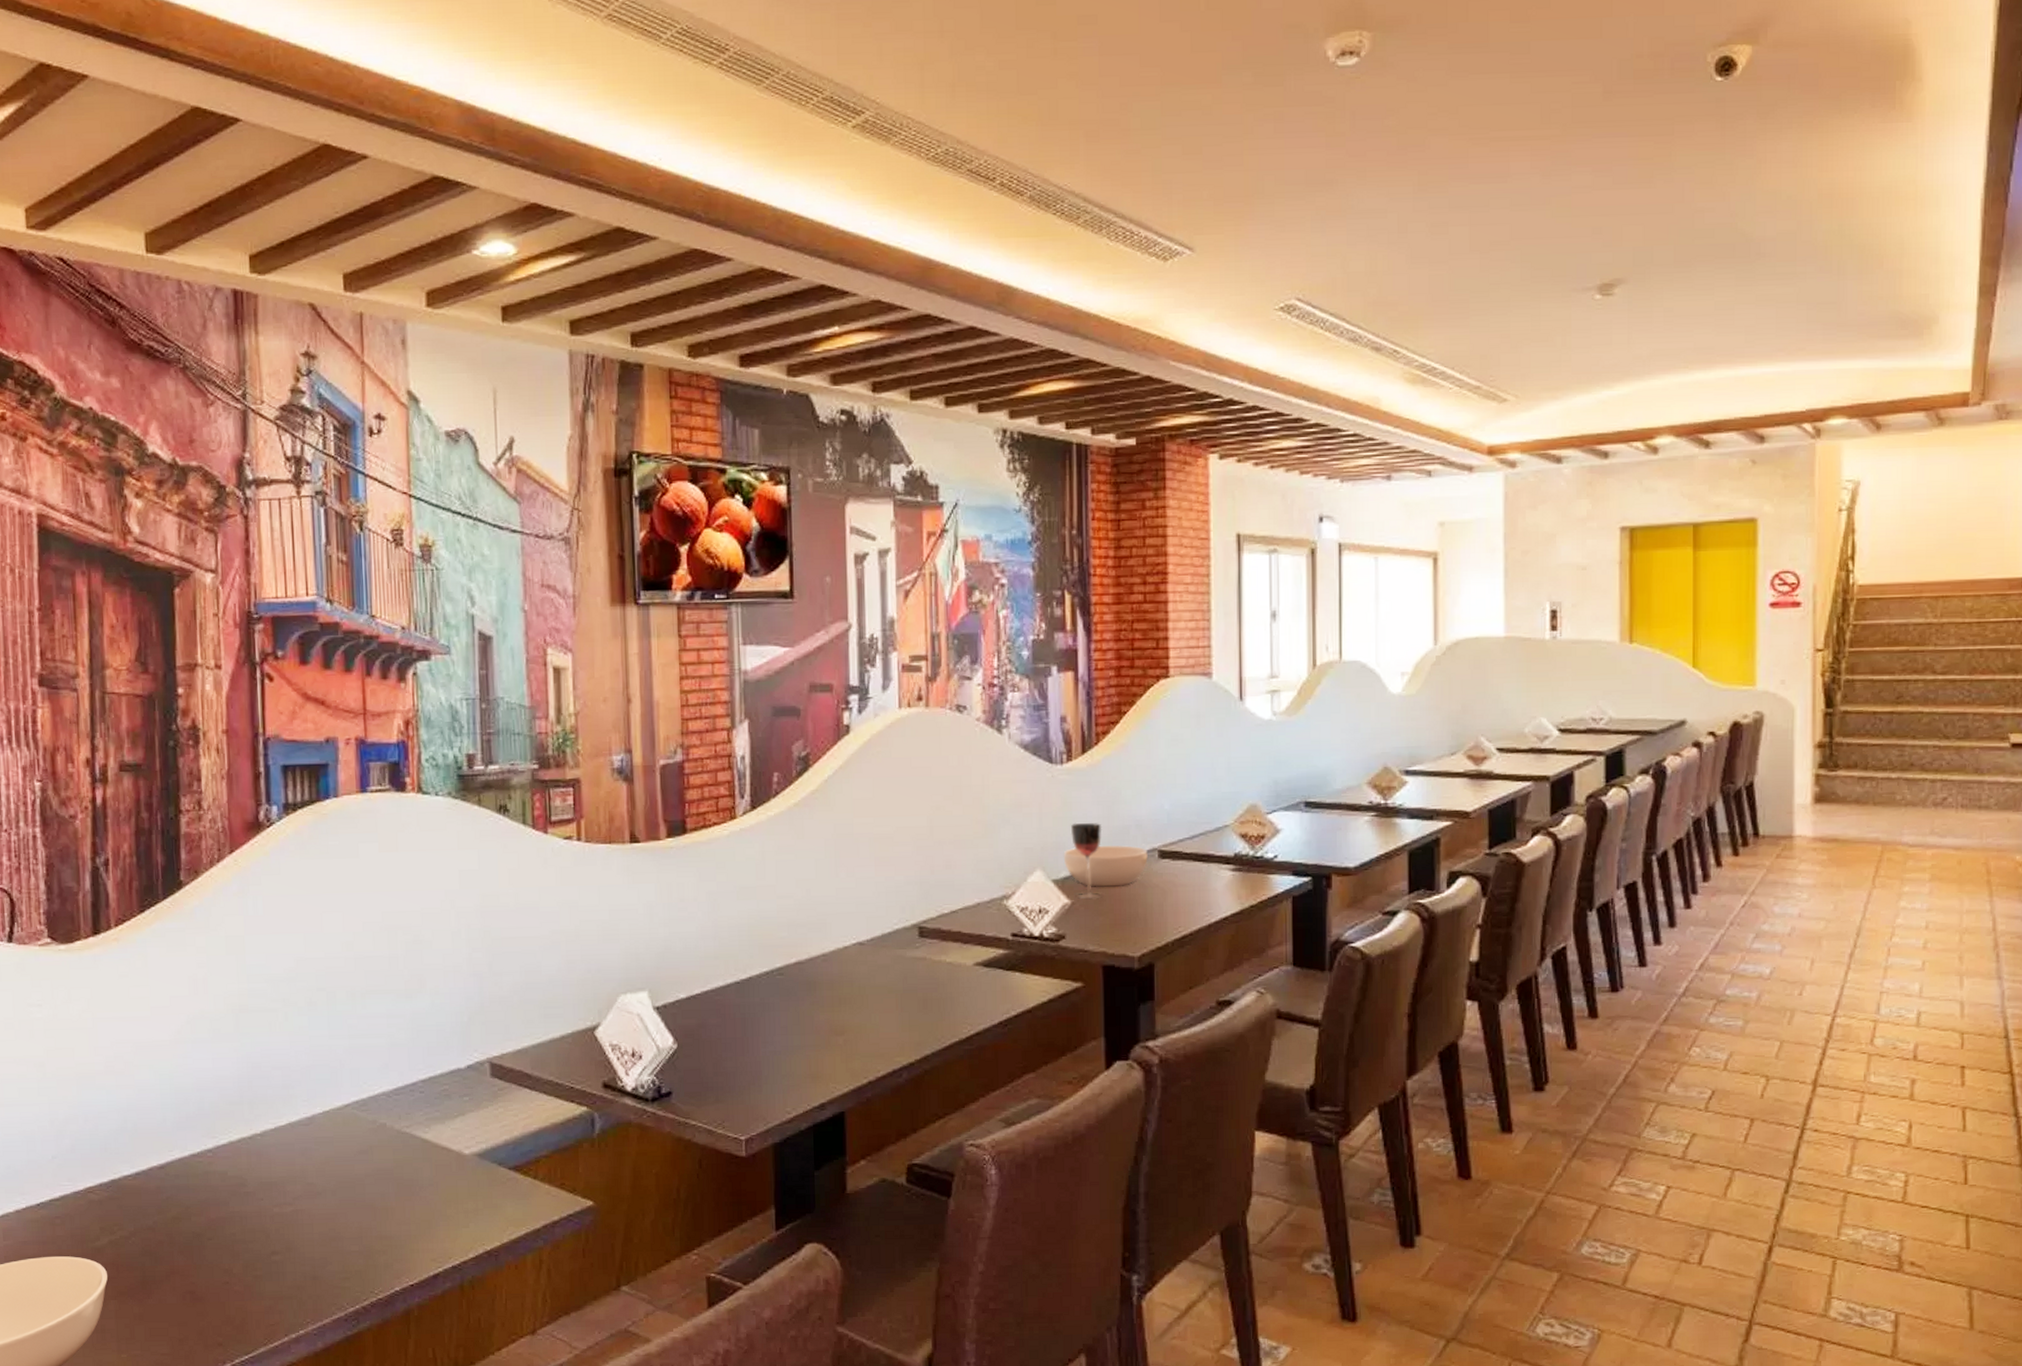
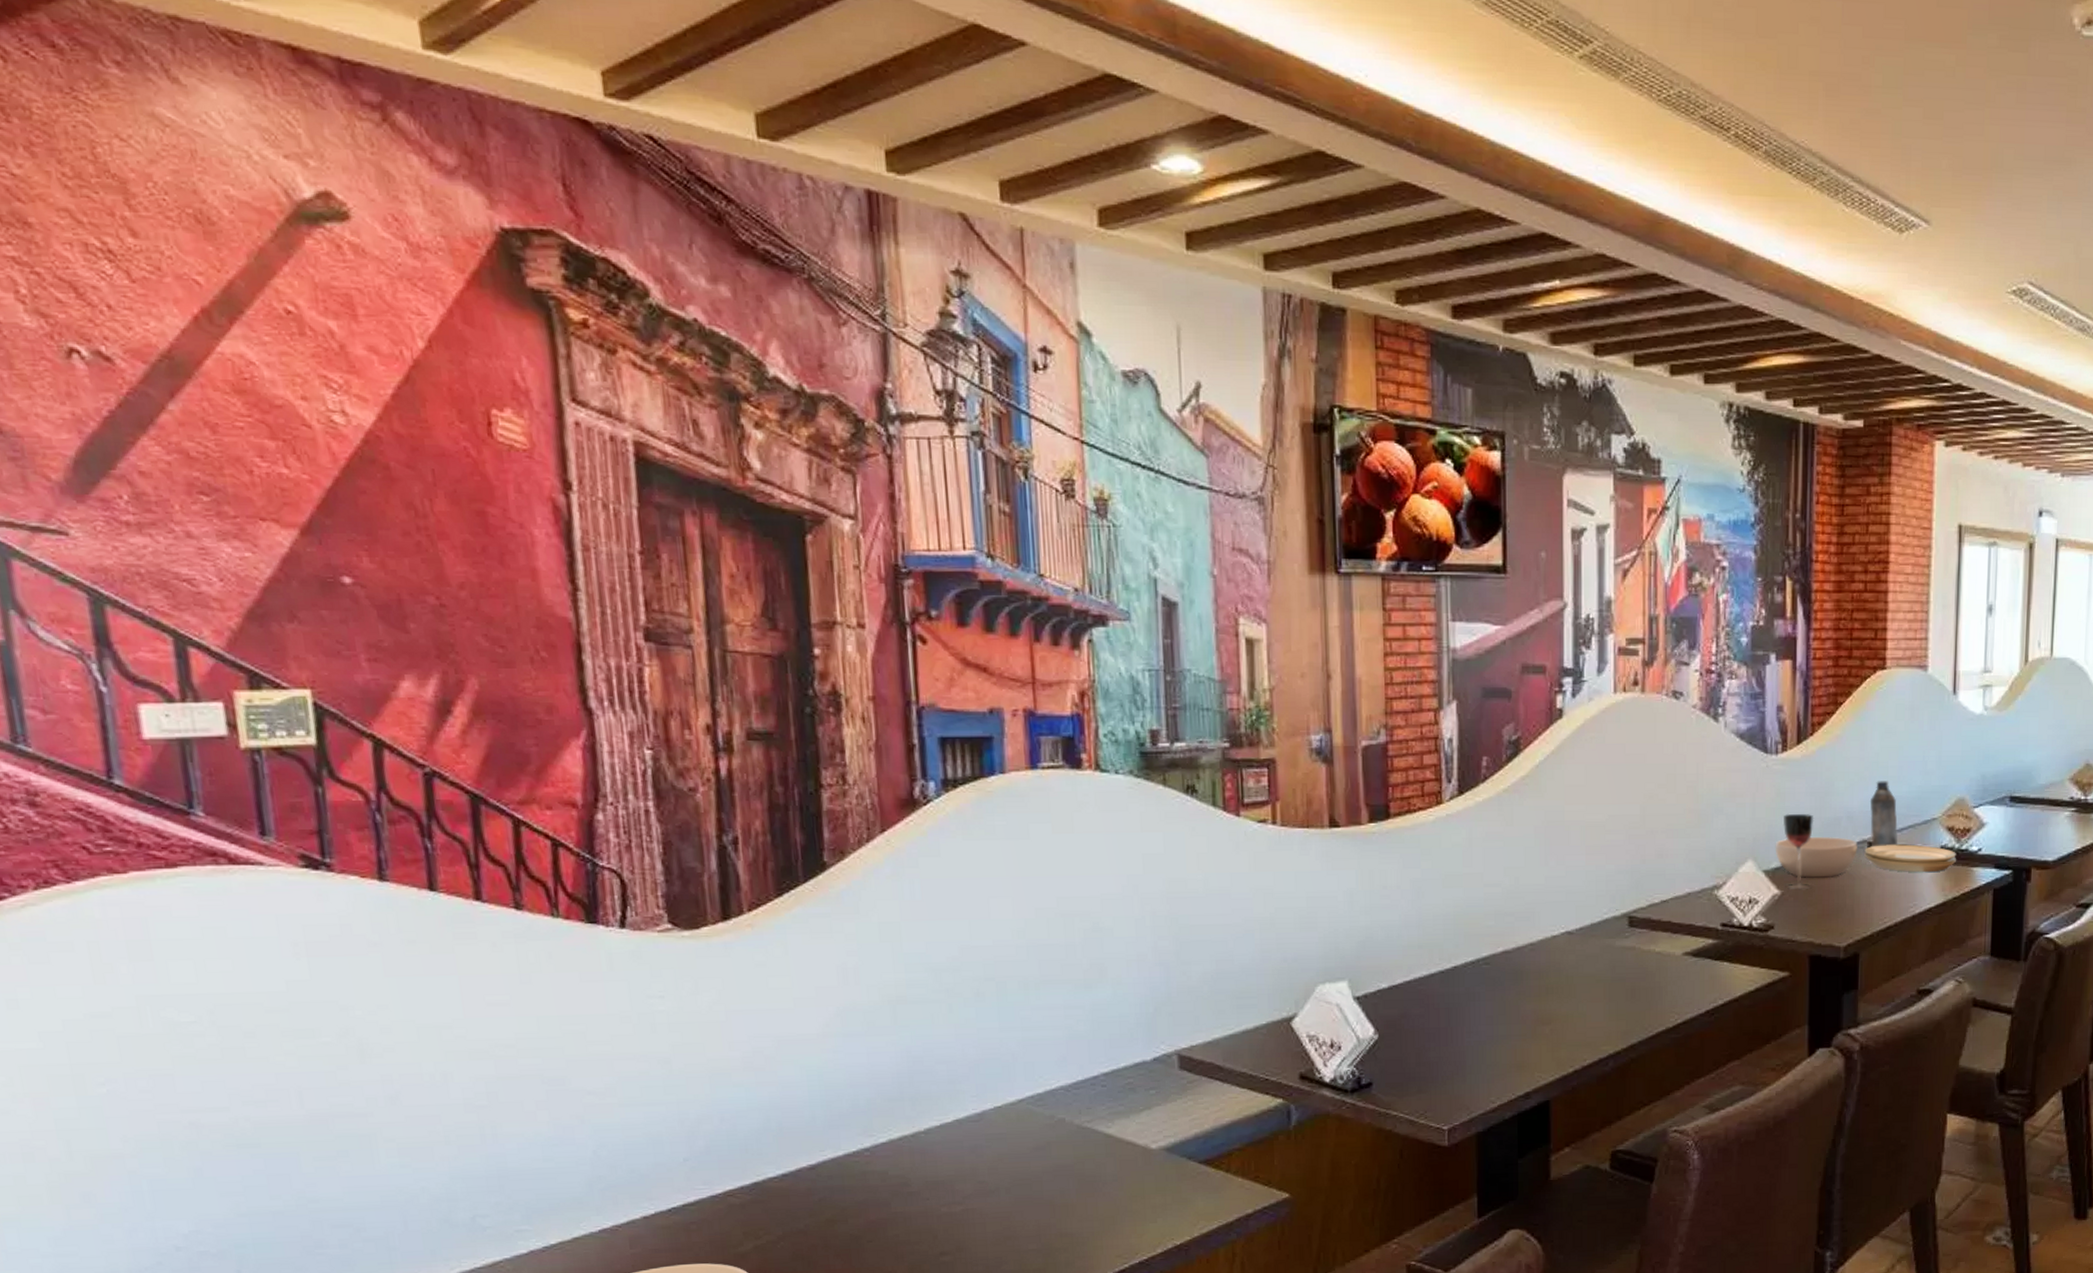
plate: none [1155,852,1251,881] -> present [1864,844,1956,873]
water bottle: none [1158,788,1190,855] -> present [1869,781,1898,847]

